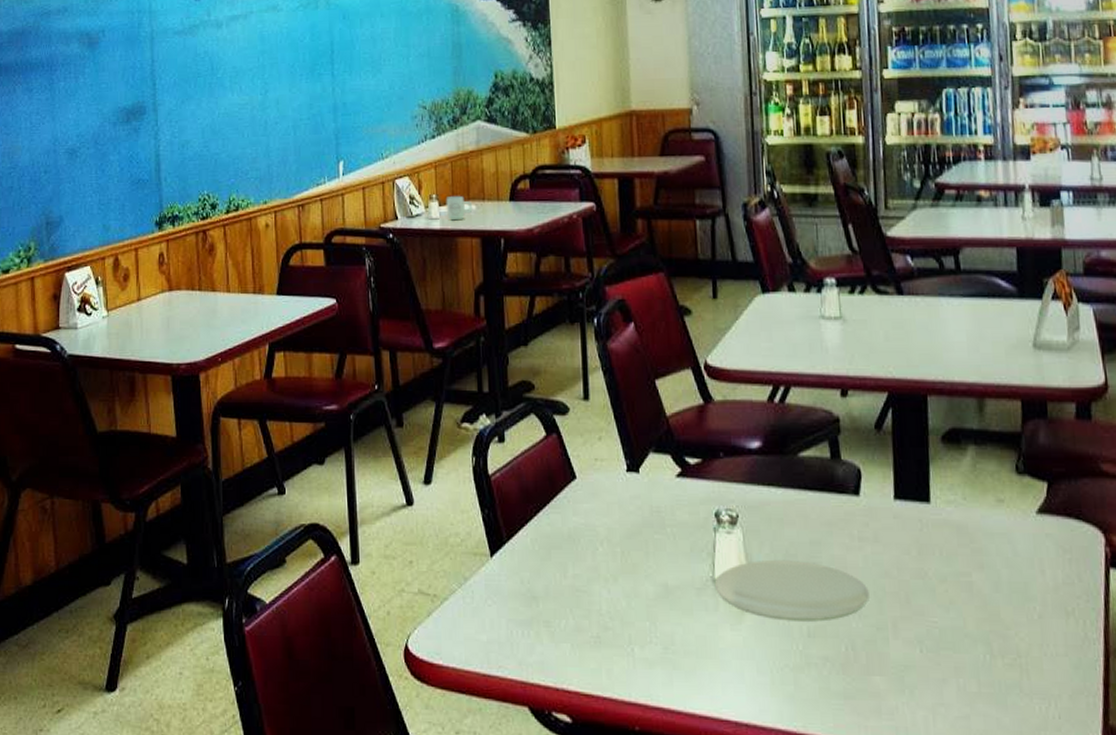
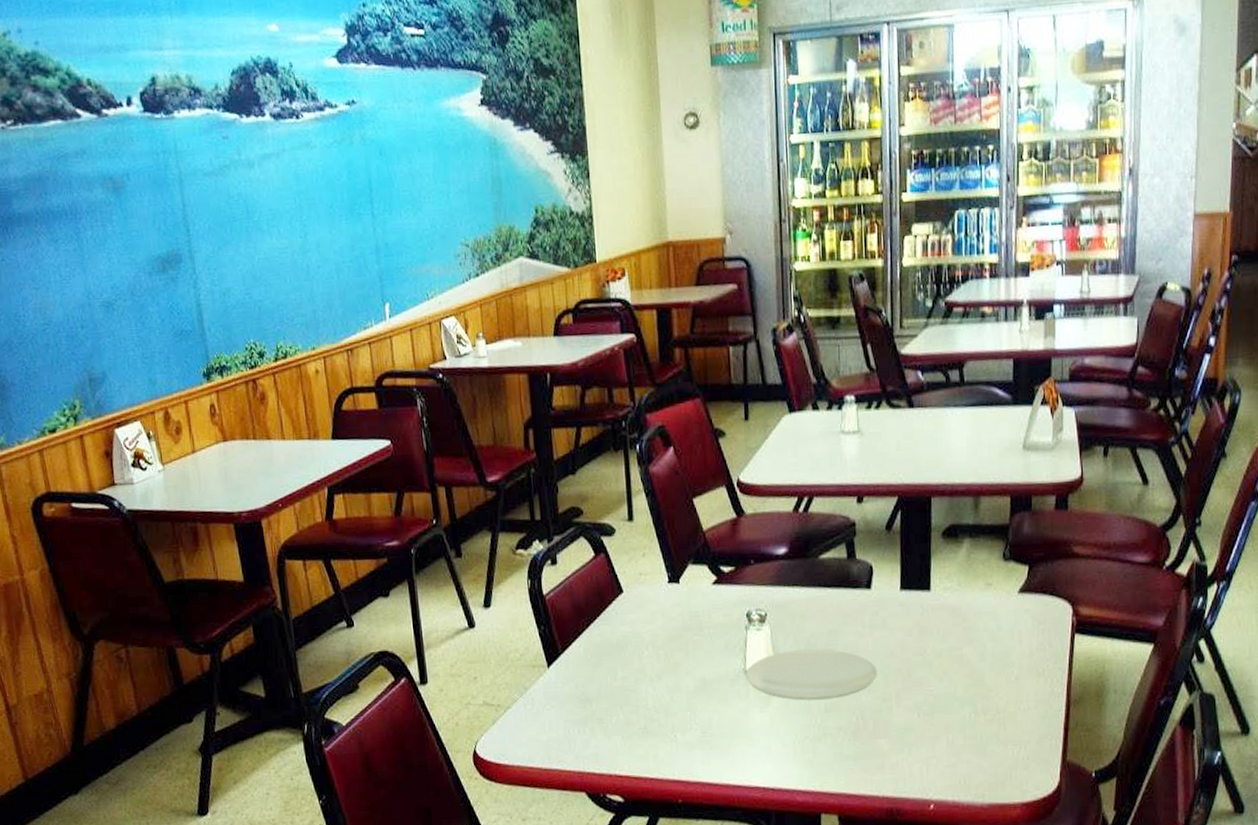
mug: present [446,195,473,221] -> none [492,332,519,358]

